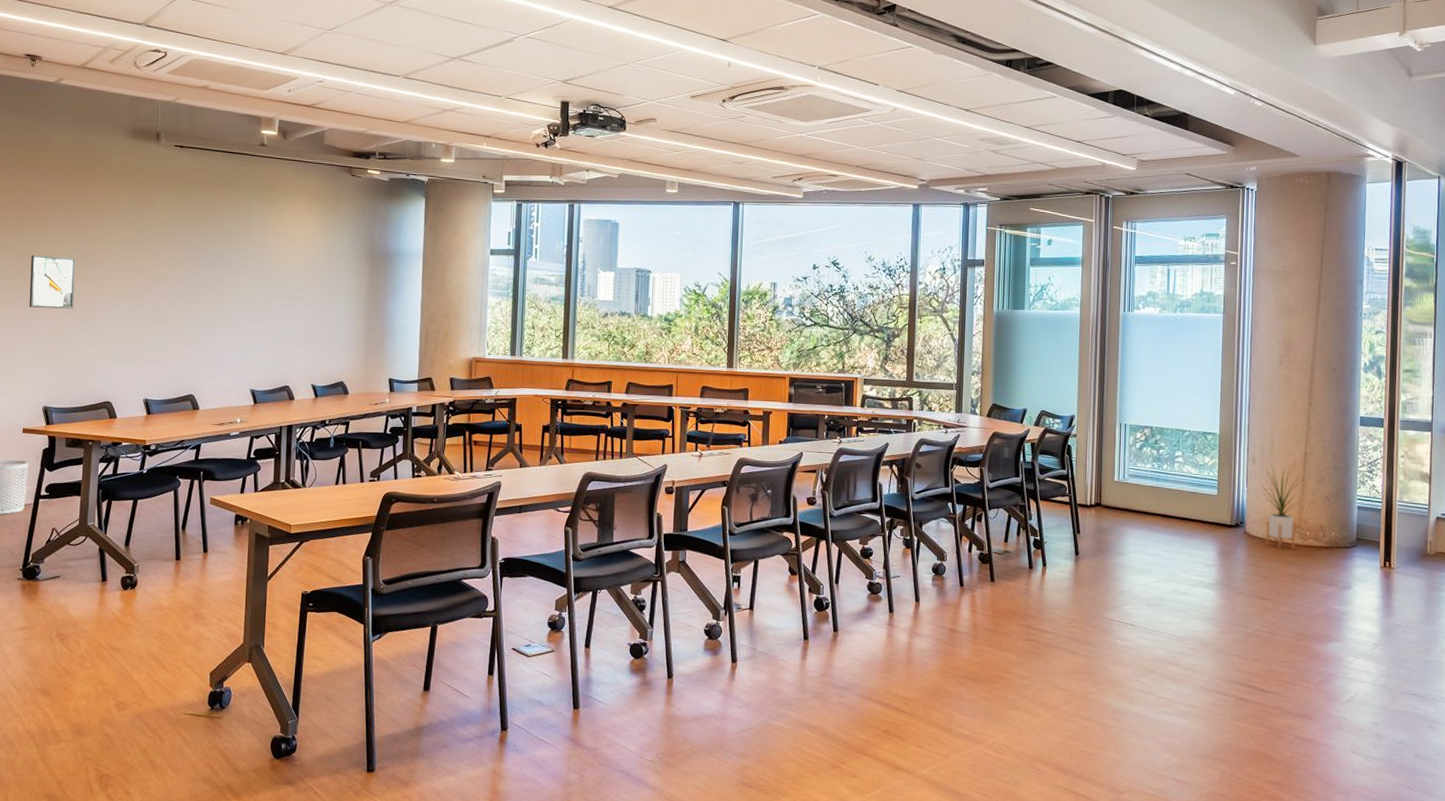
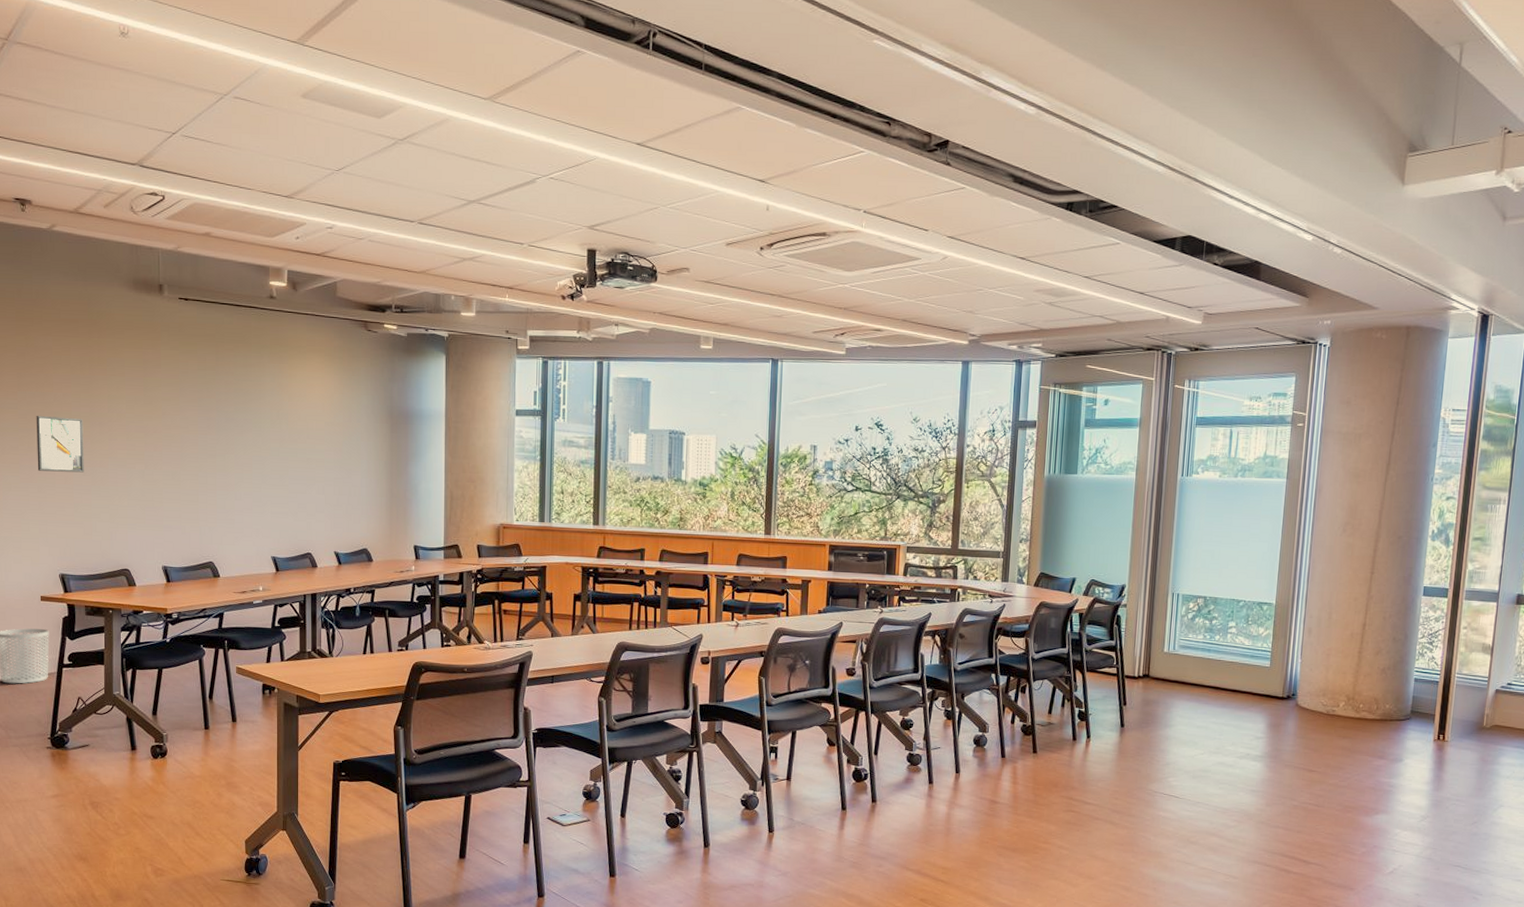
house plant: present [1260,465,1306,550] -> none [1316,636,1363,722]

